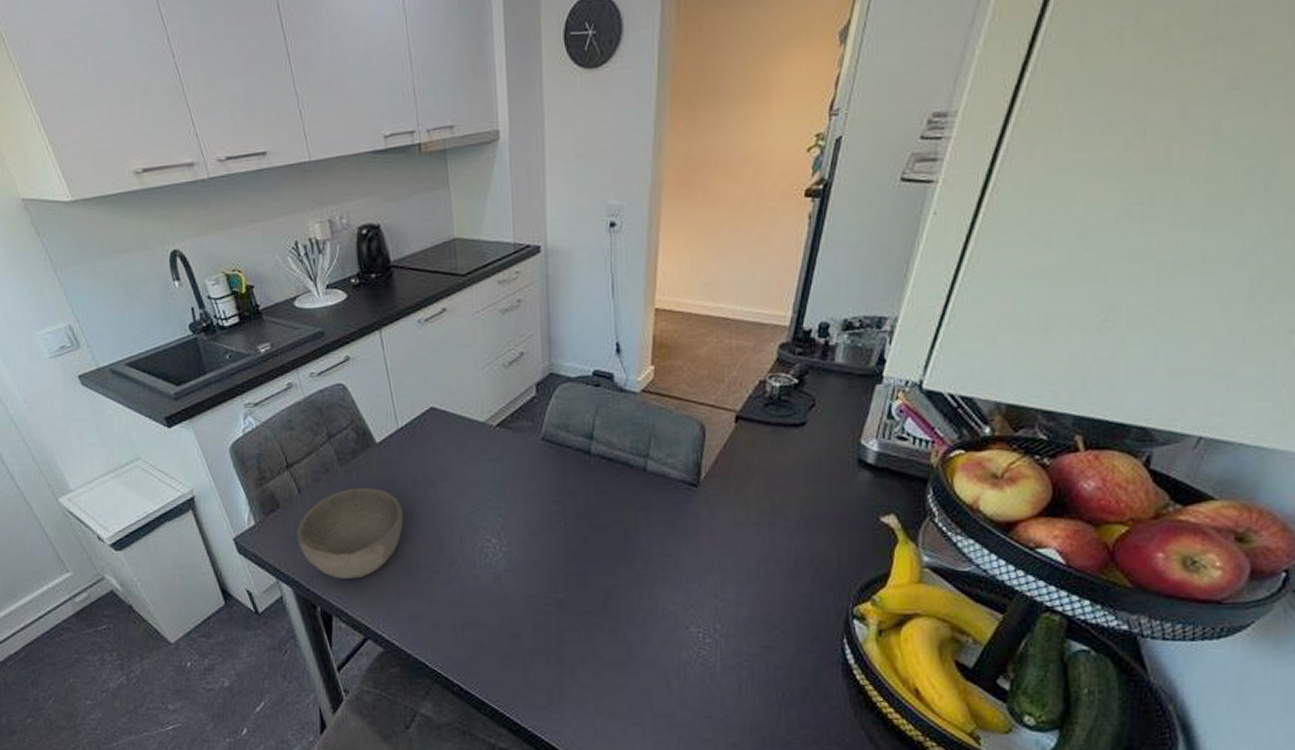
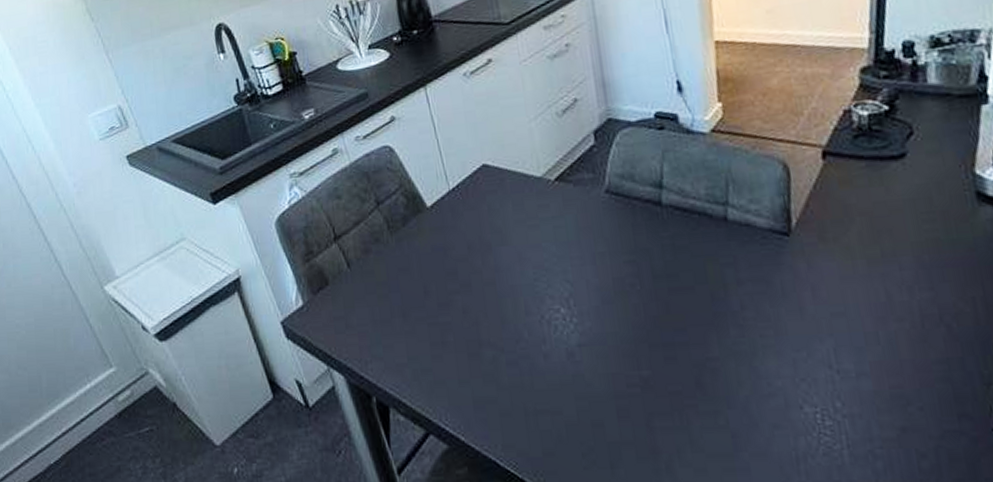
bowl: present [296,487,404,579] -> none [347,256,462,363]

